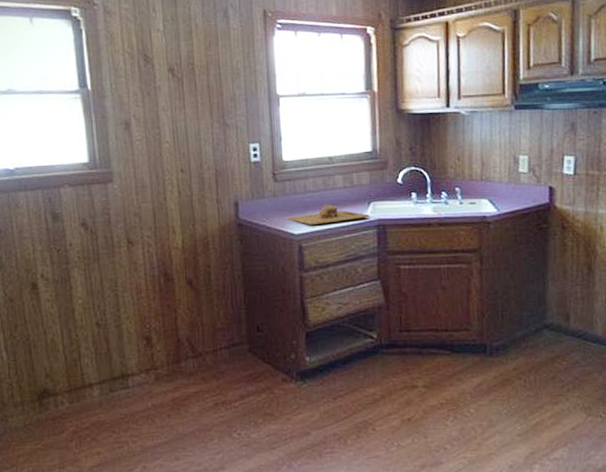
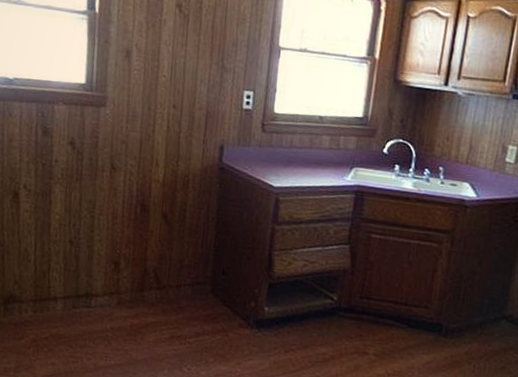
cutting board: present [287,204,370,225] -> none [268,161,351,182]

